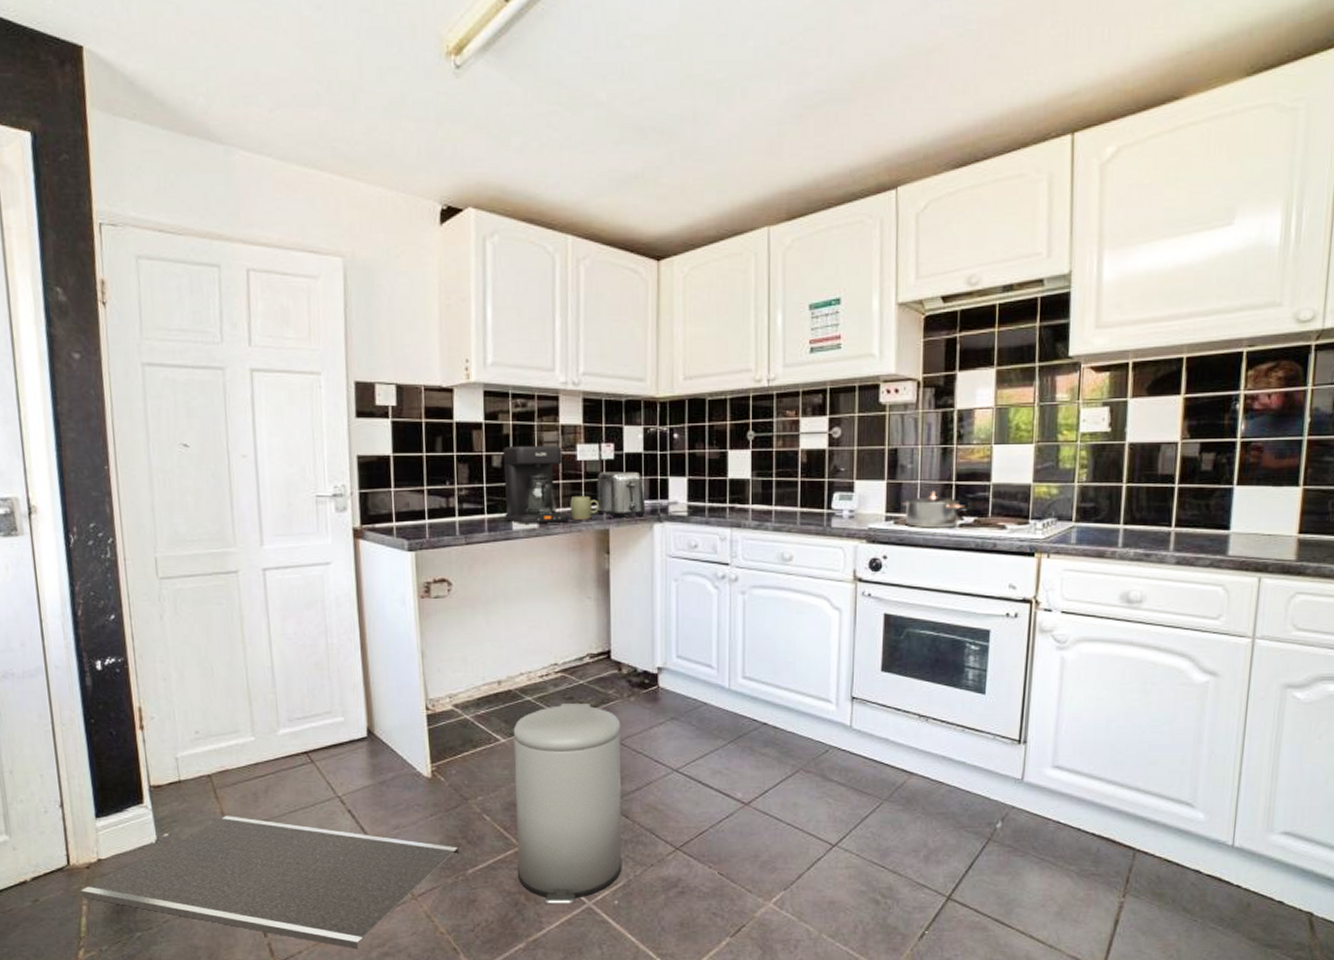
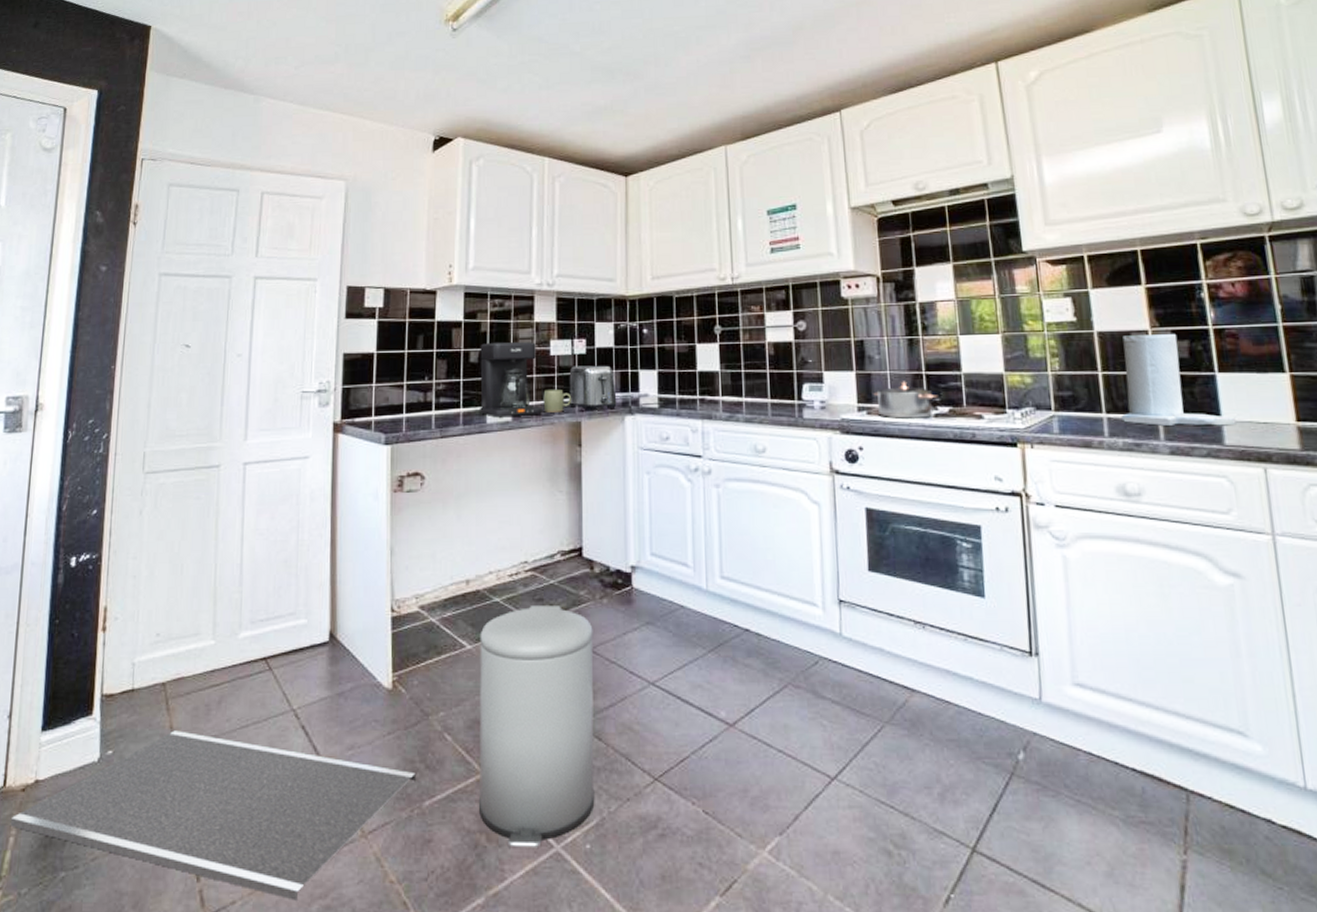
paper towel: none [1136,446,1243,538] -> present [1121,334,1237,427]

